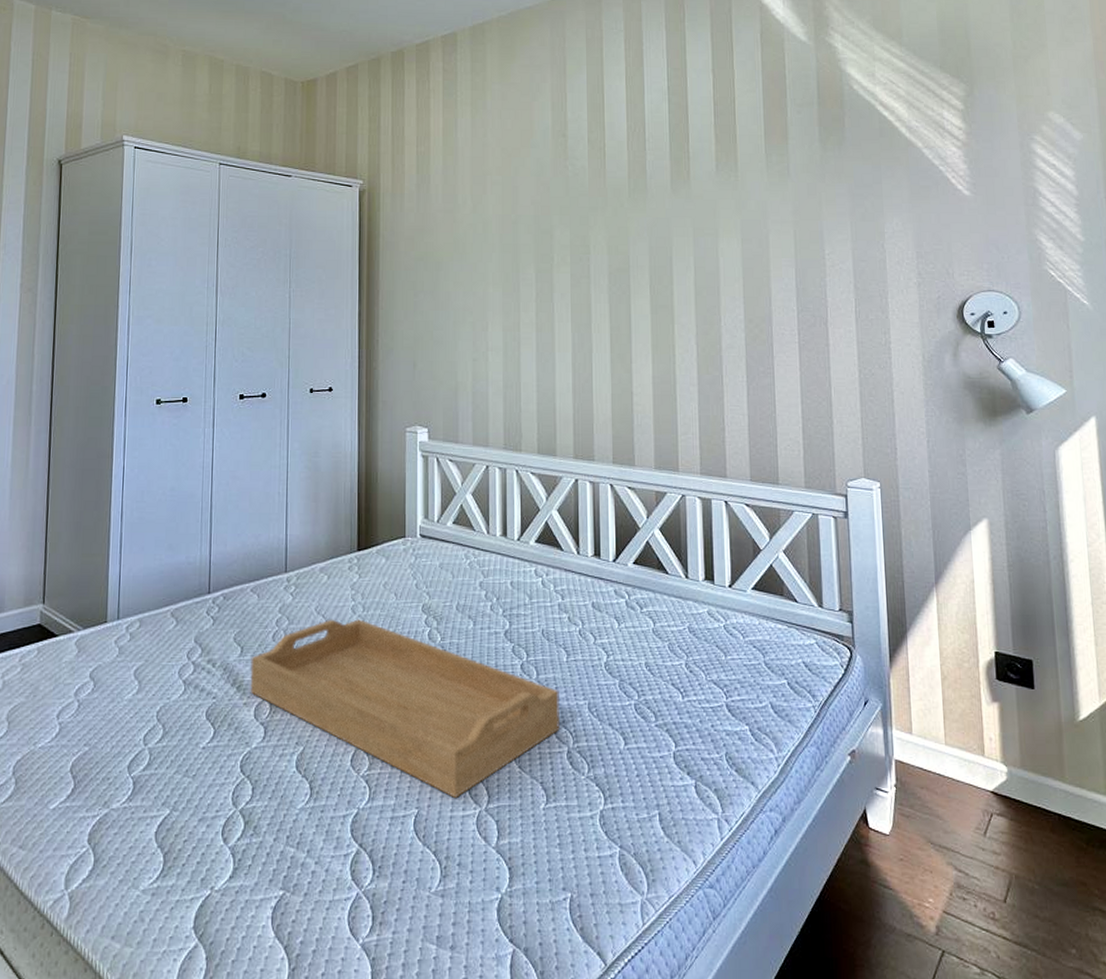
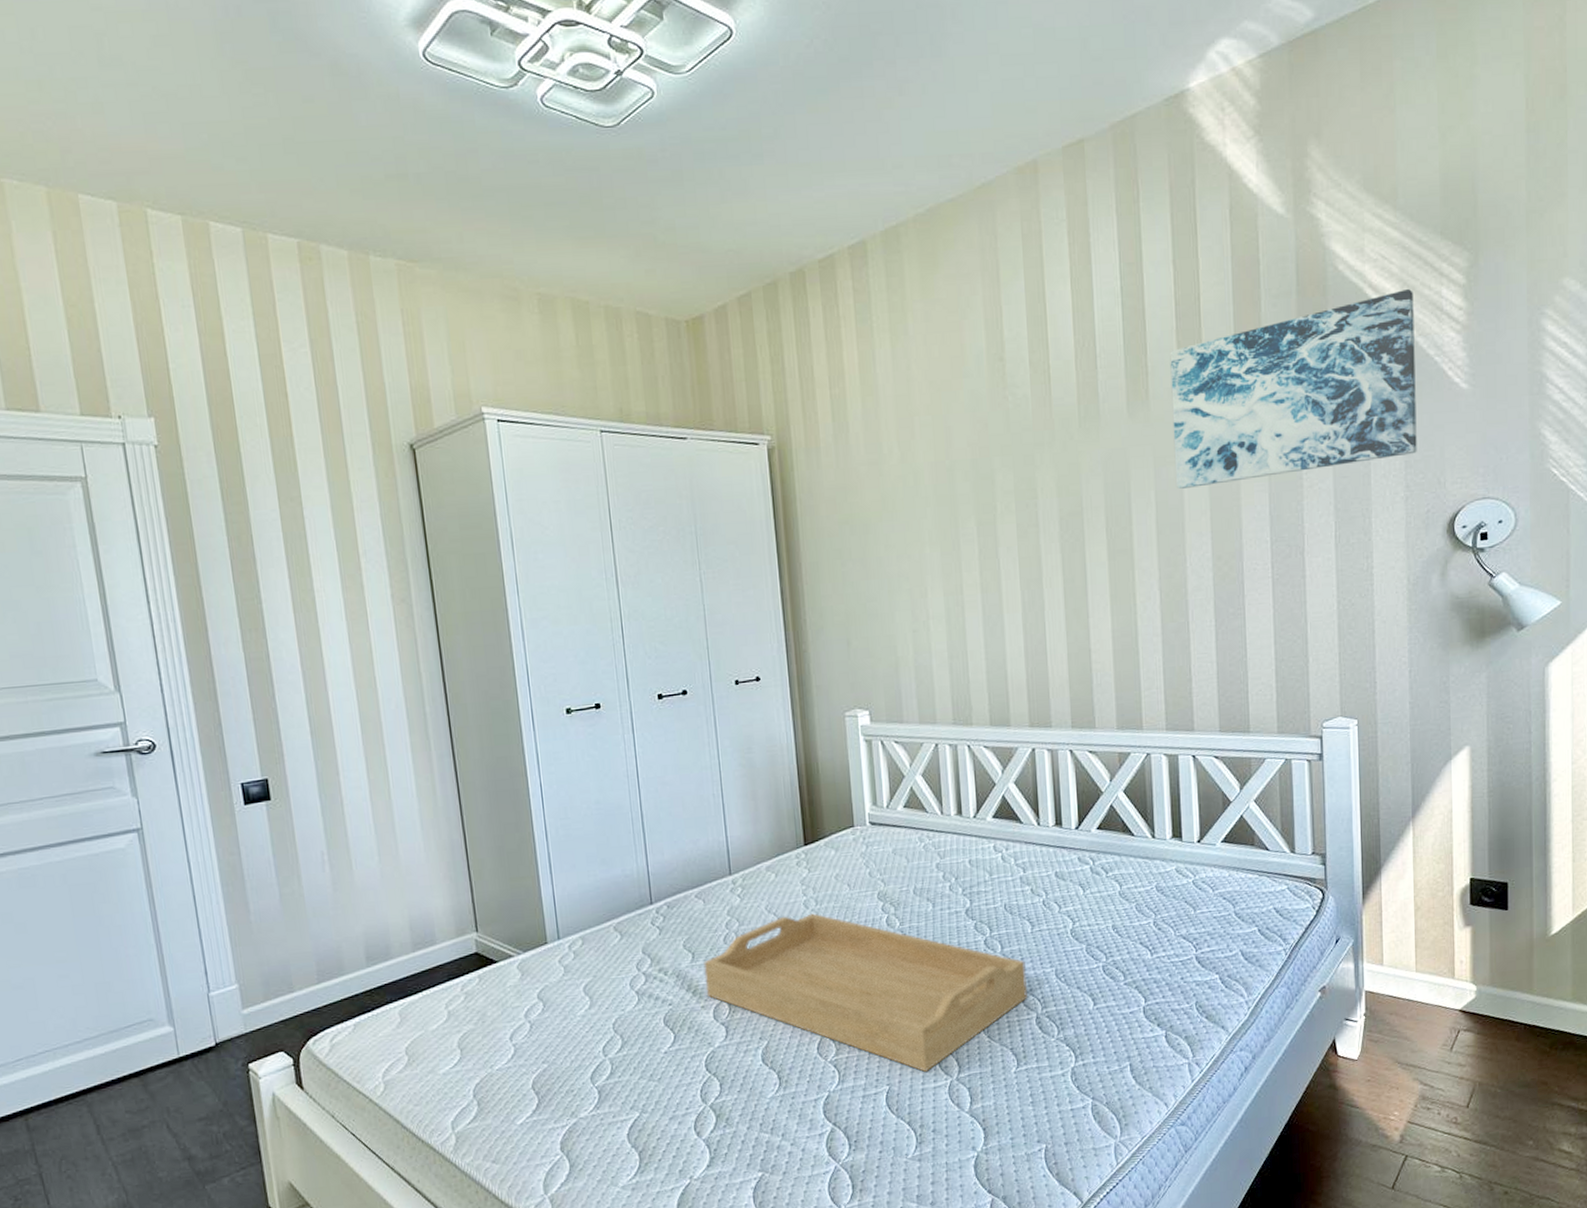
wall art: none [708,109,927,257] -> present [1169,289,1417,489]

